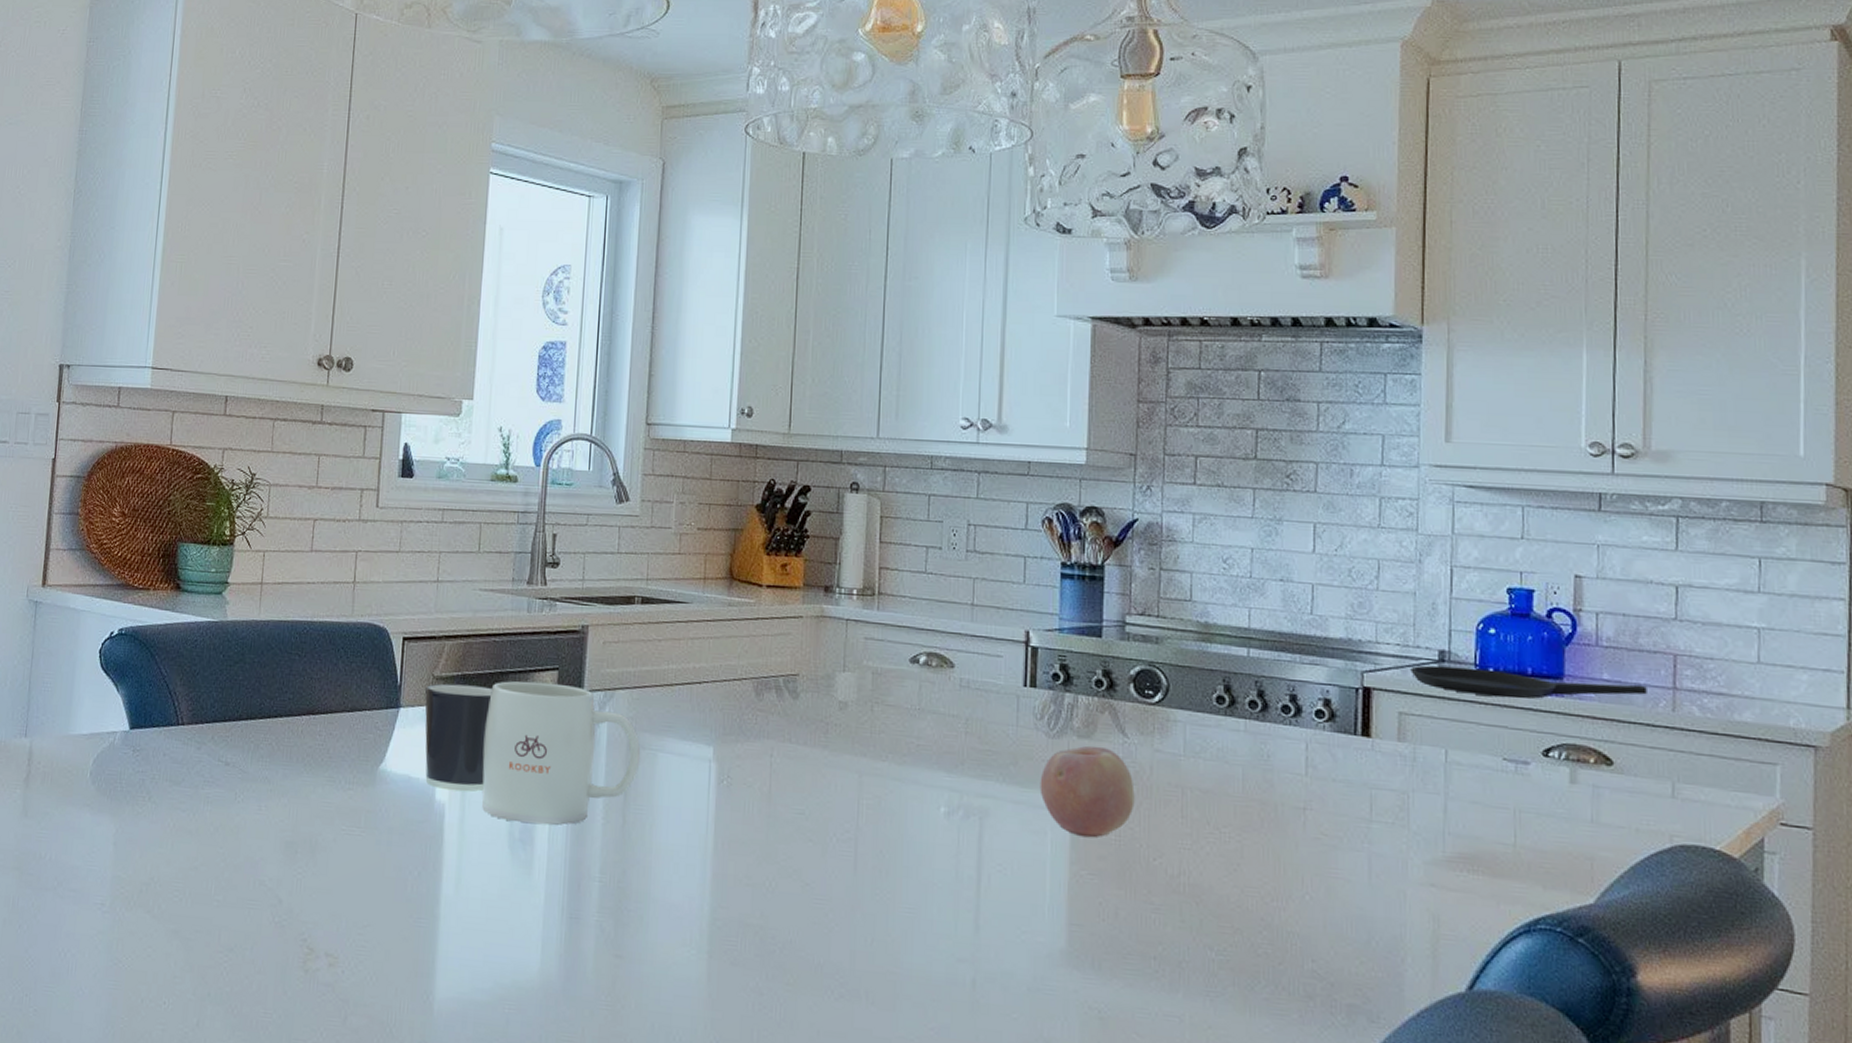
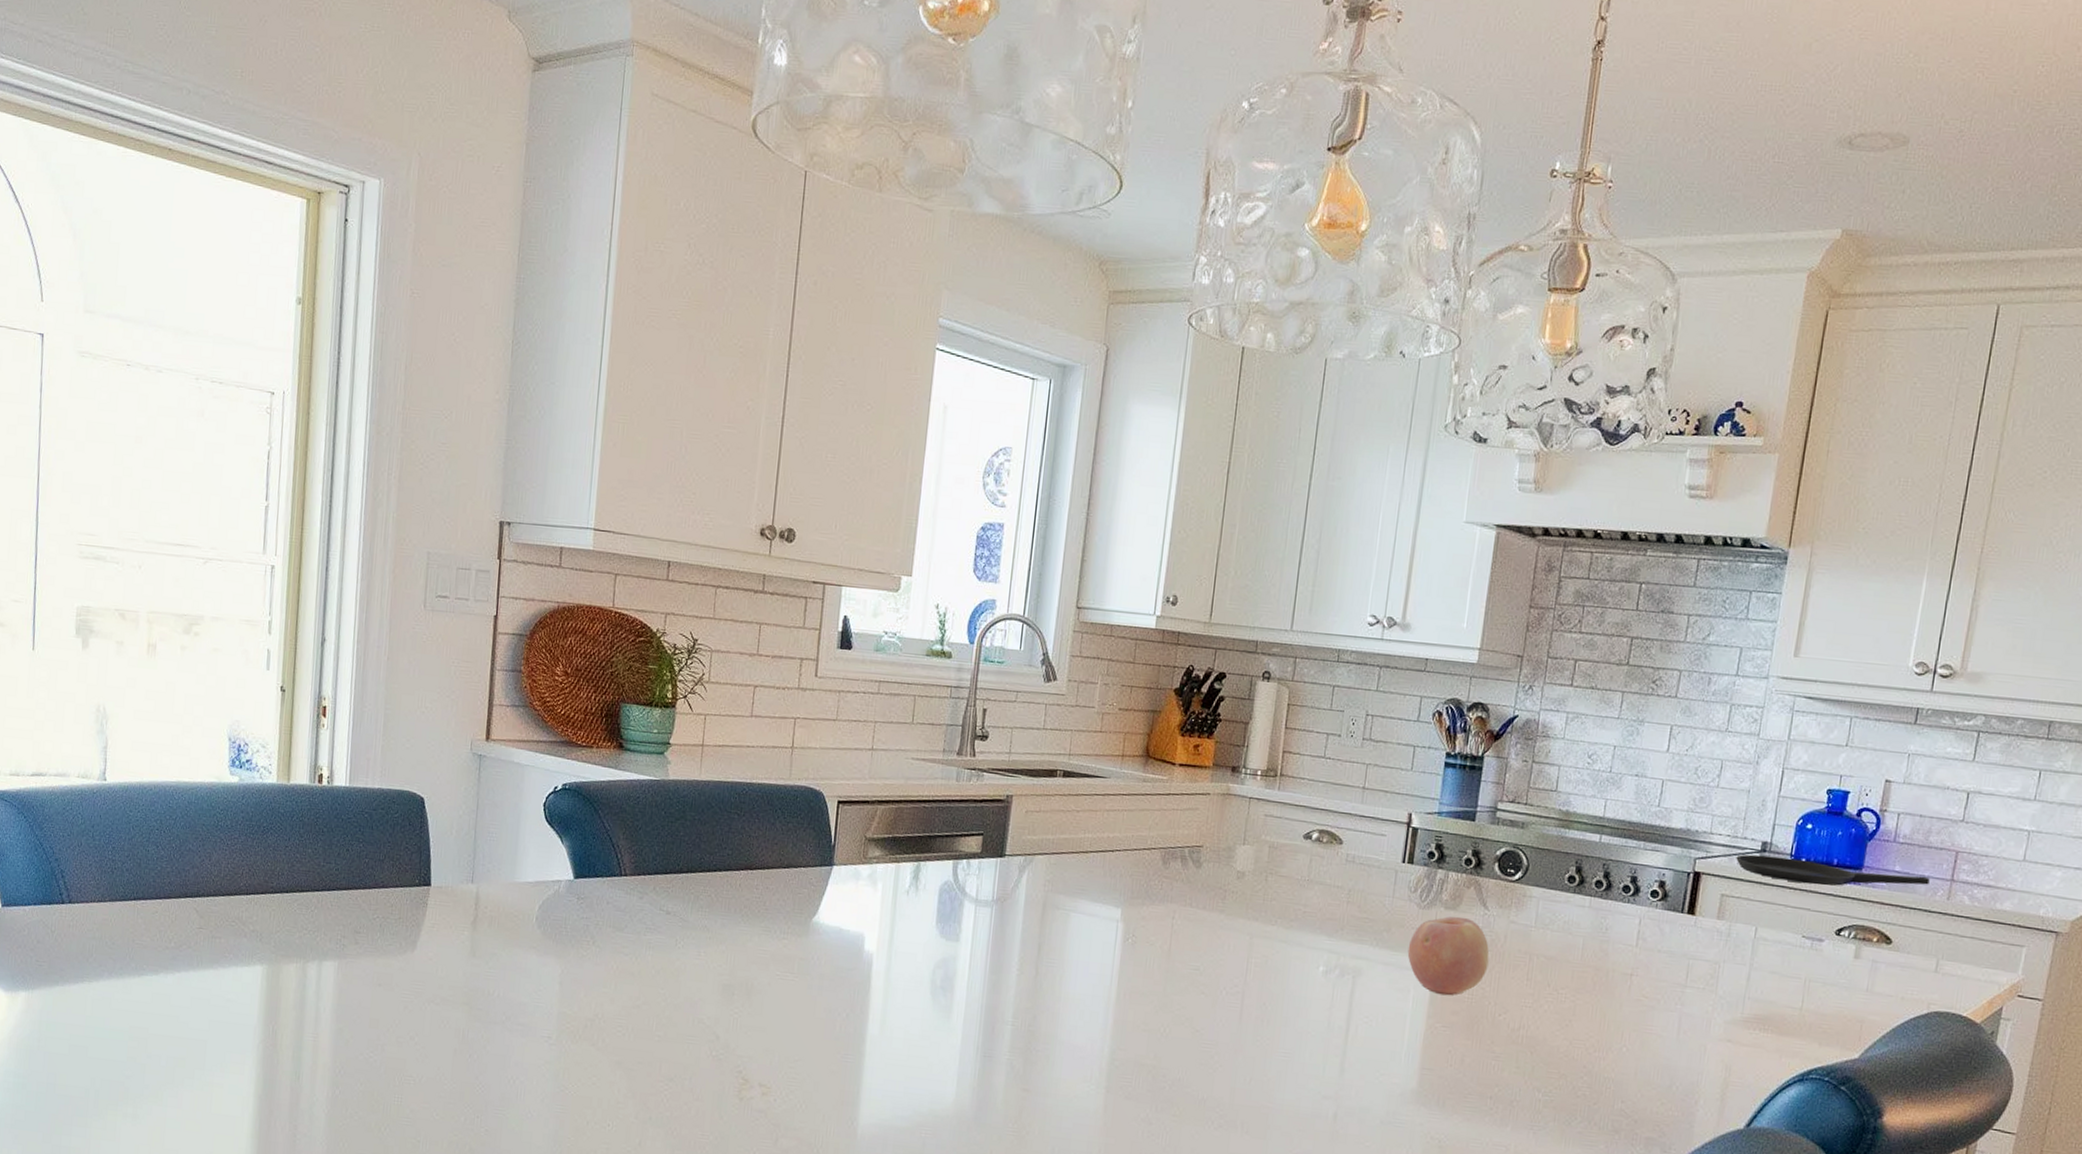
mug: present [425,683,493,793] -> none [855,844,921,944]
mug: present [481,681,641,826] -> none [907,844,1055,975]

